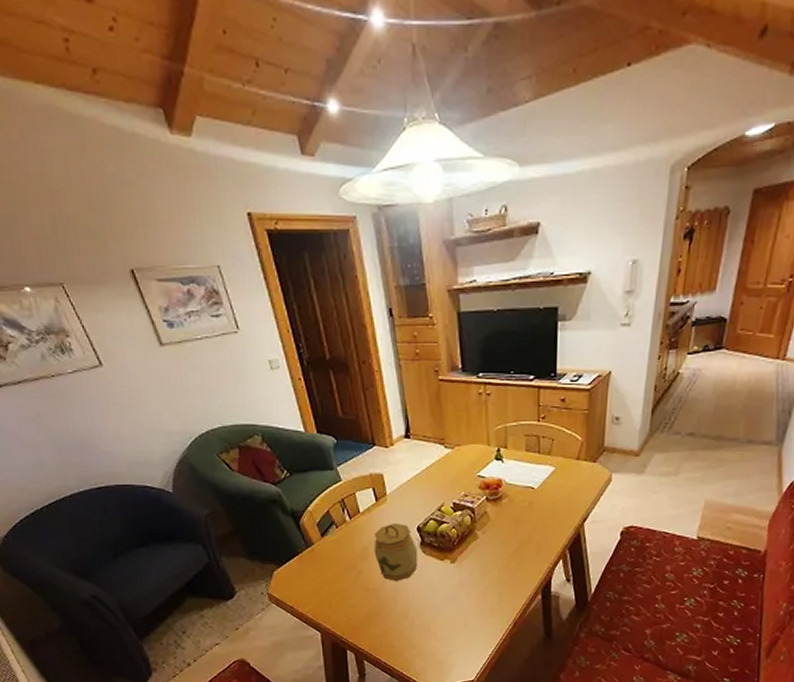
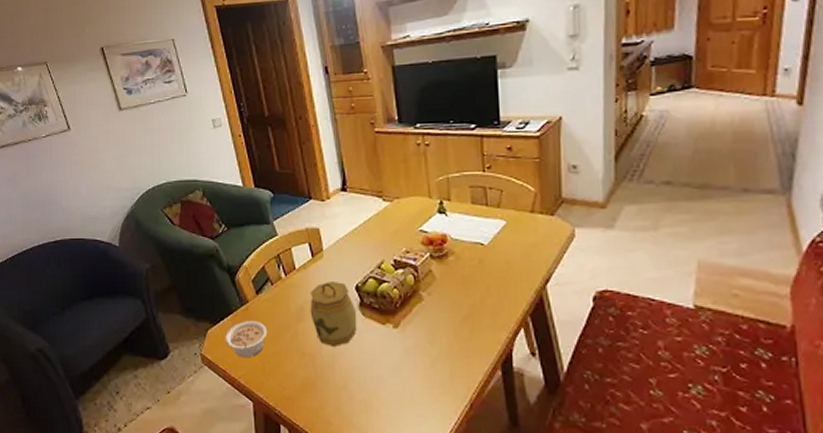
legume: none [291,561,334,595] -> present [225,321,268,358]

